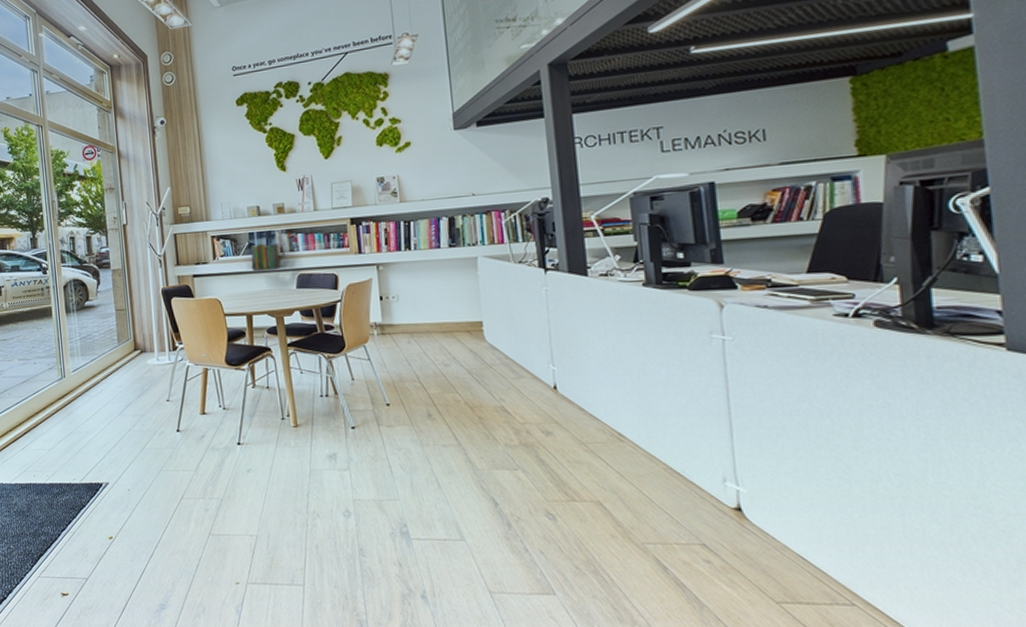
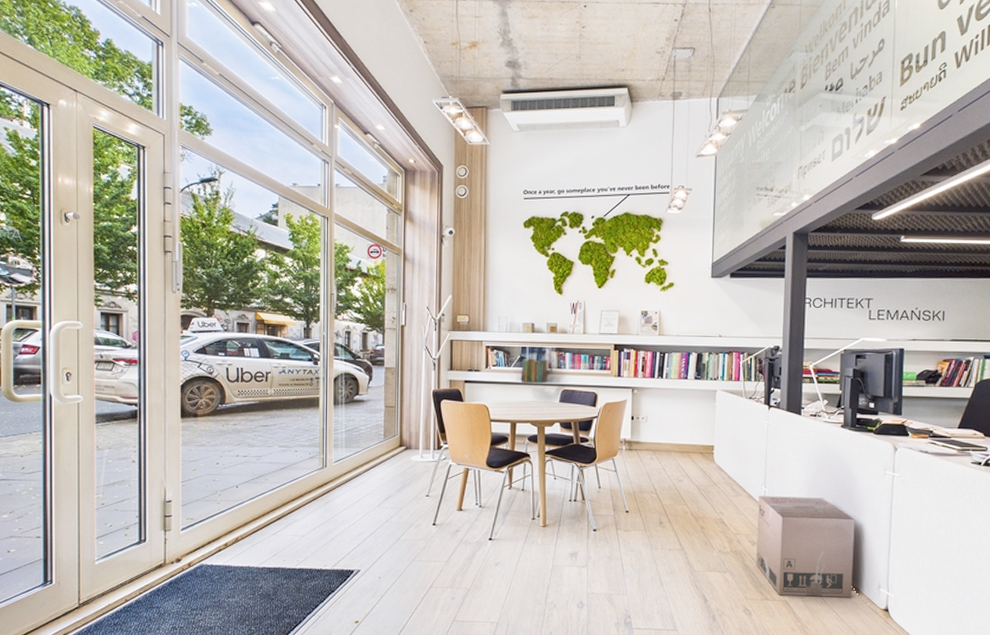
cardboard box: none [546,373,688,495] -> present [756,496,855,598]

